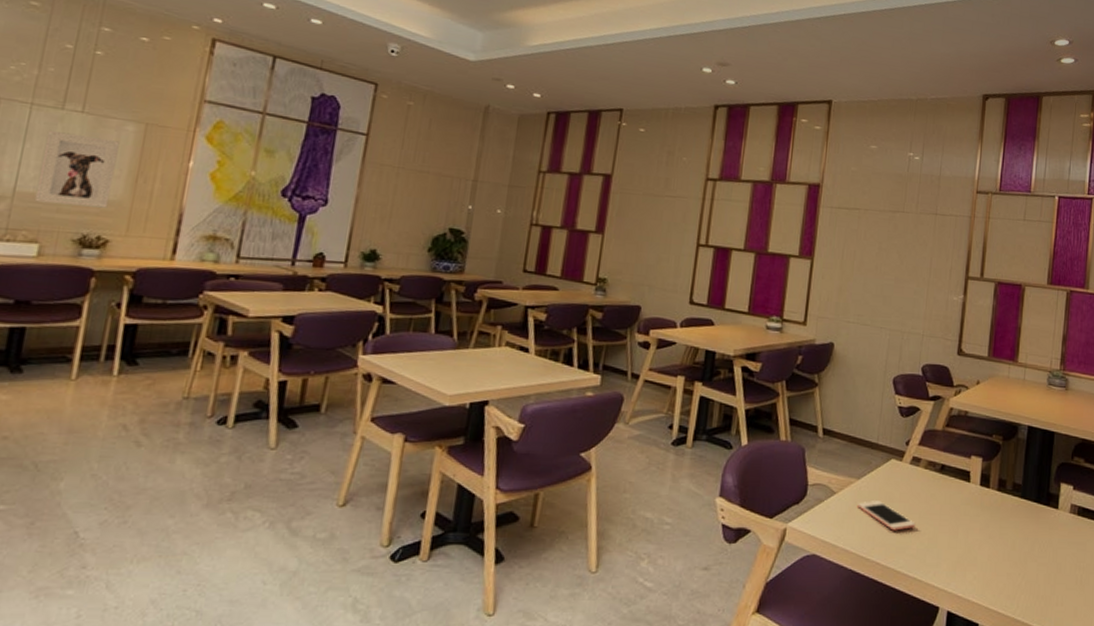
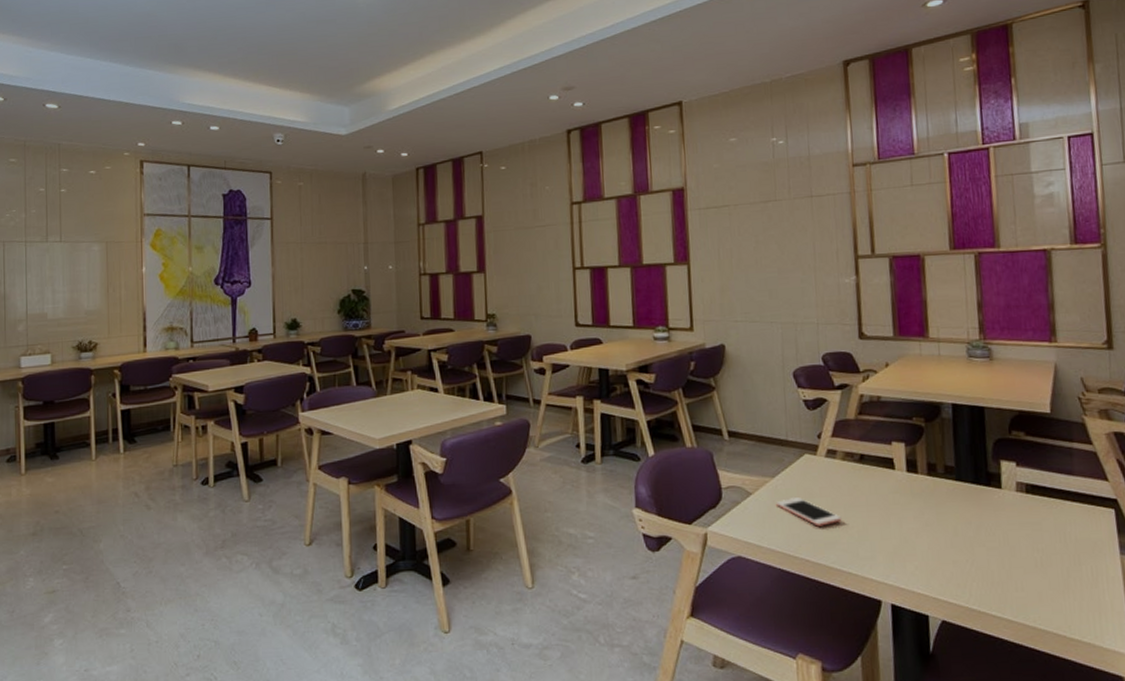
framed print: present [34,129,120,208] -> none [40,260,92,320]

